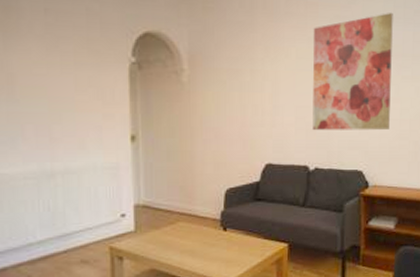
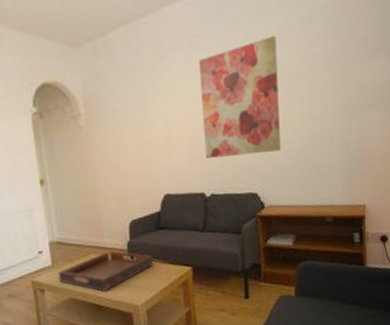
serving tray: none [140,219,248,264] -> present [57,250,154,292]

